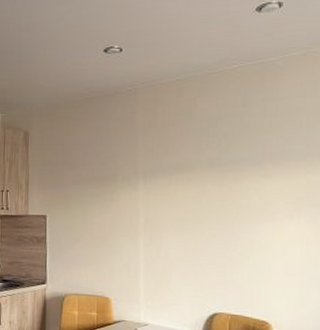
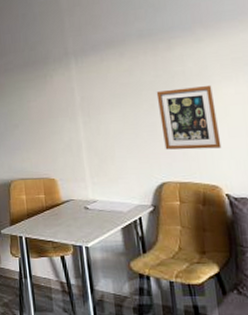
picture frame: none [219,221,276,285] -> present [156,85,222,150]

